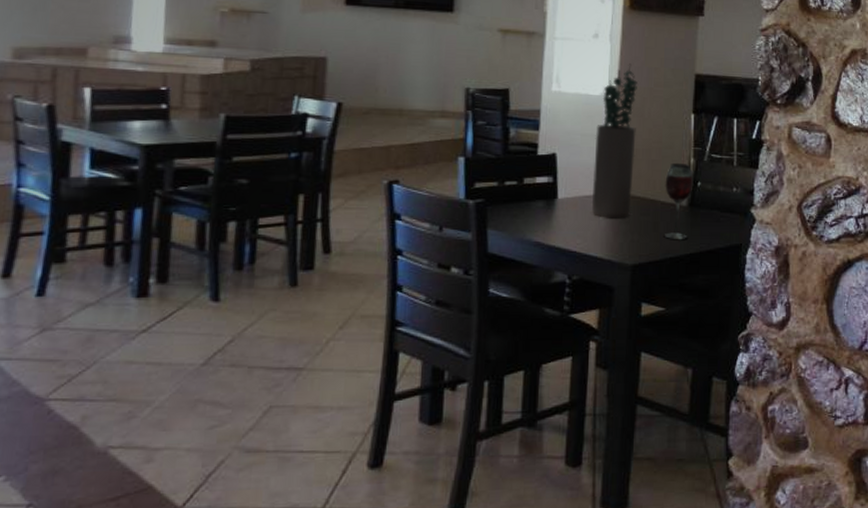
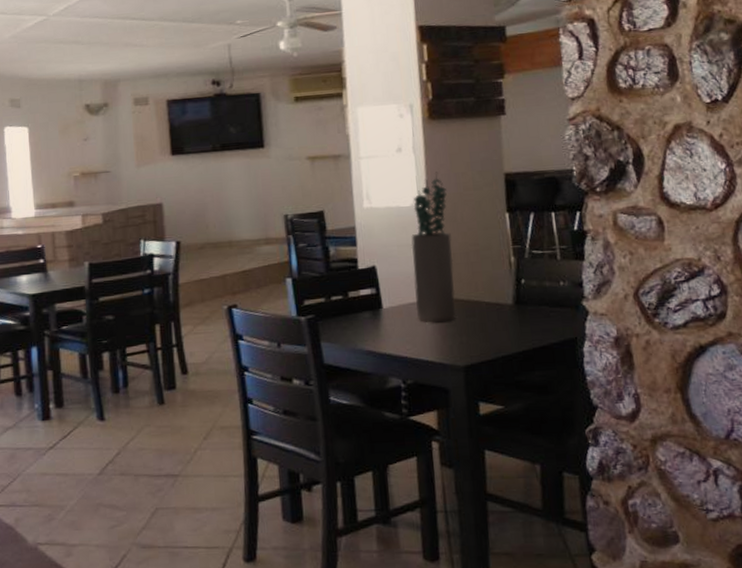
wineglass: present [664,162,694,240] -> none [486,262,518,339]

